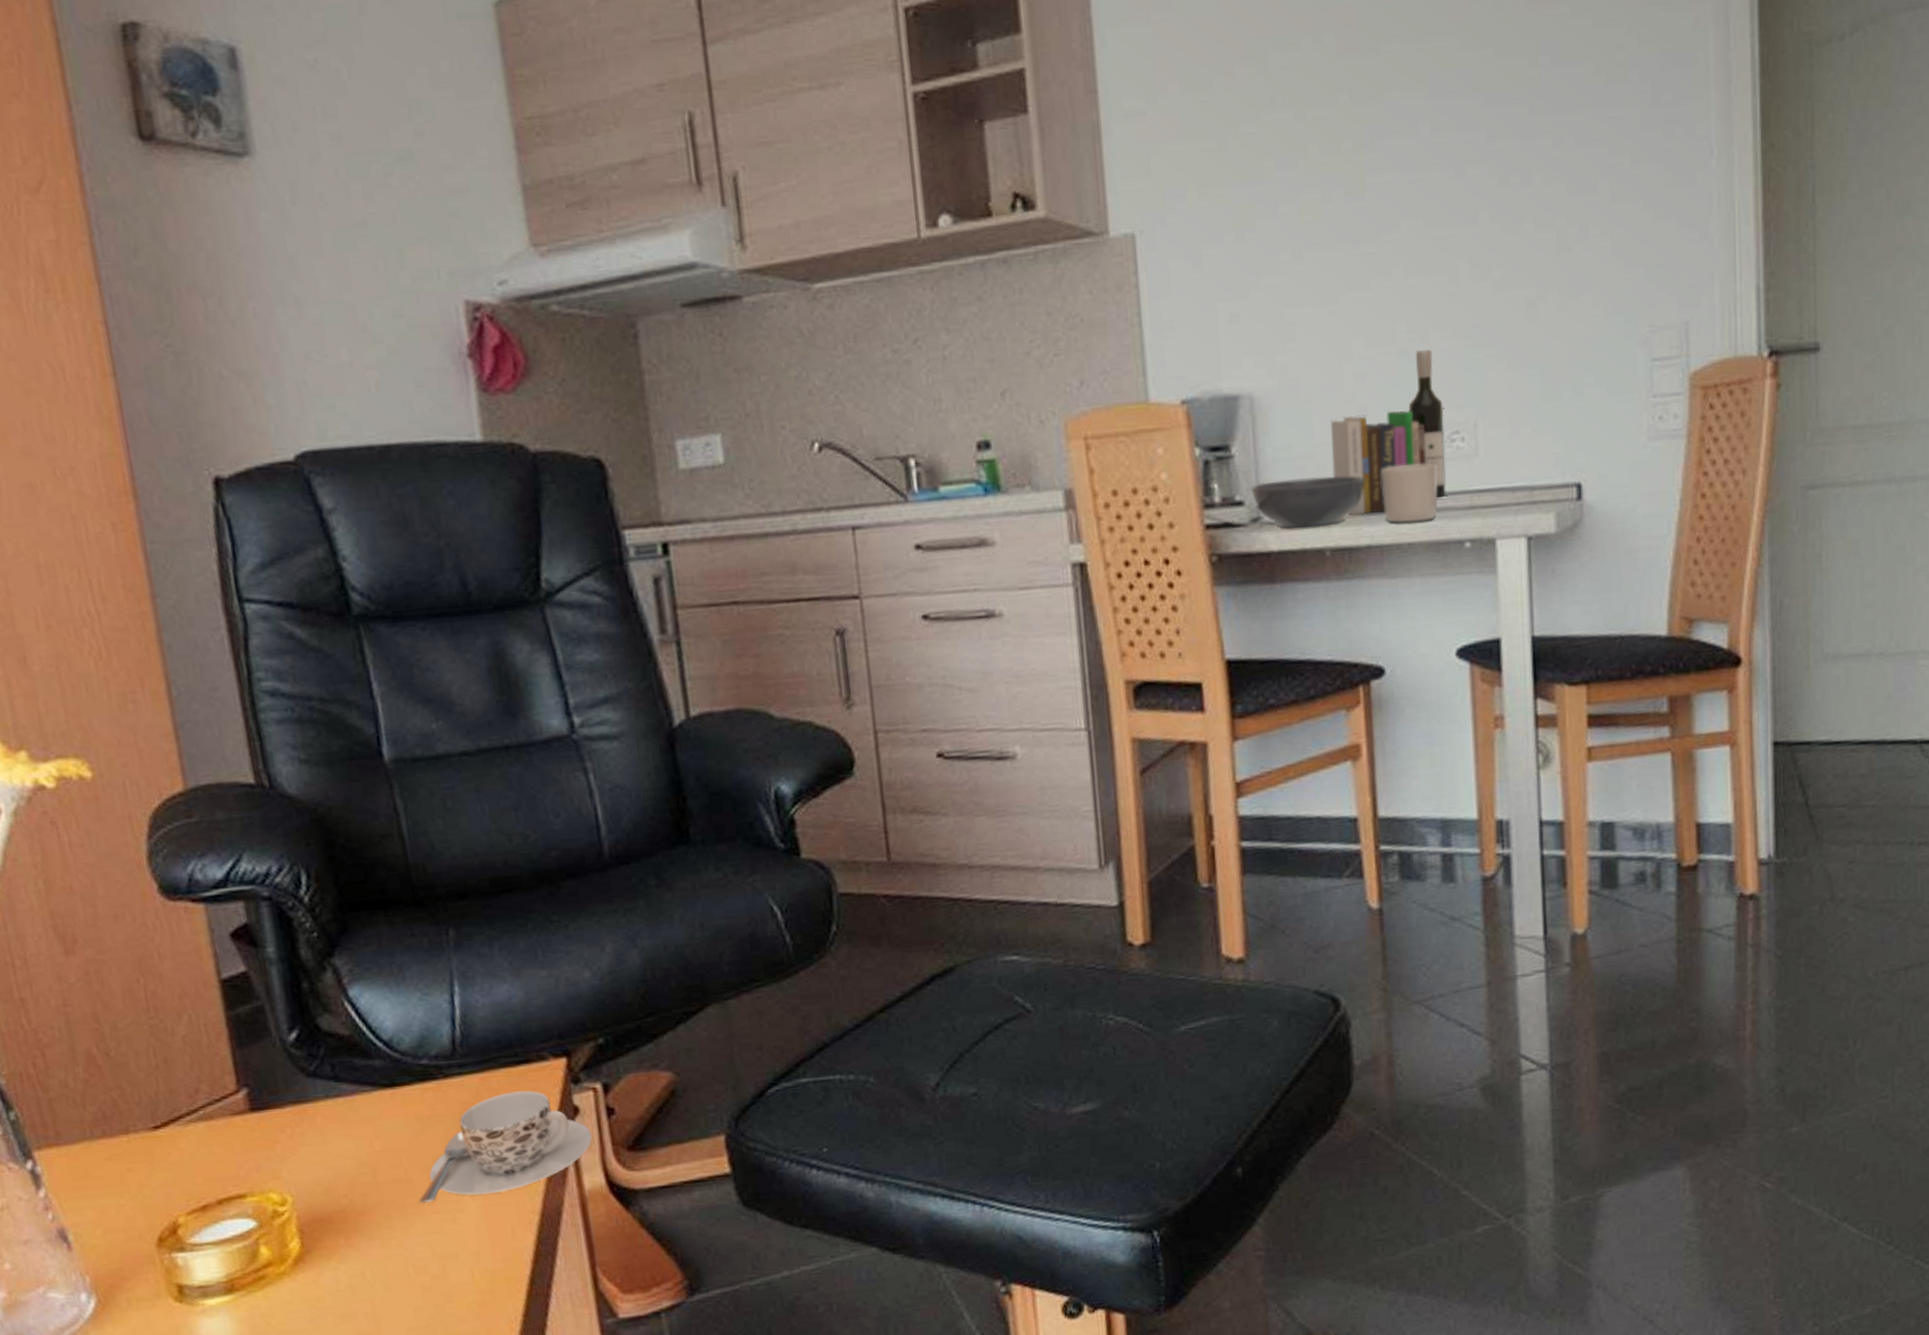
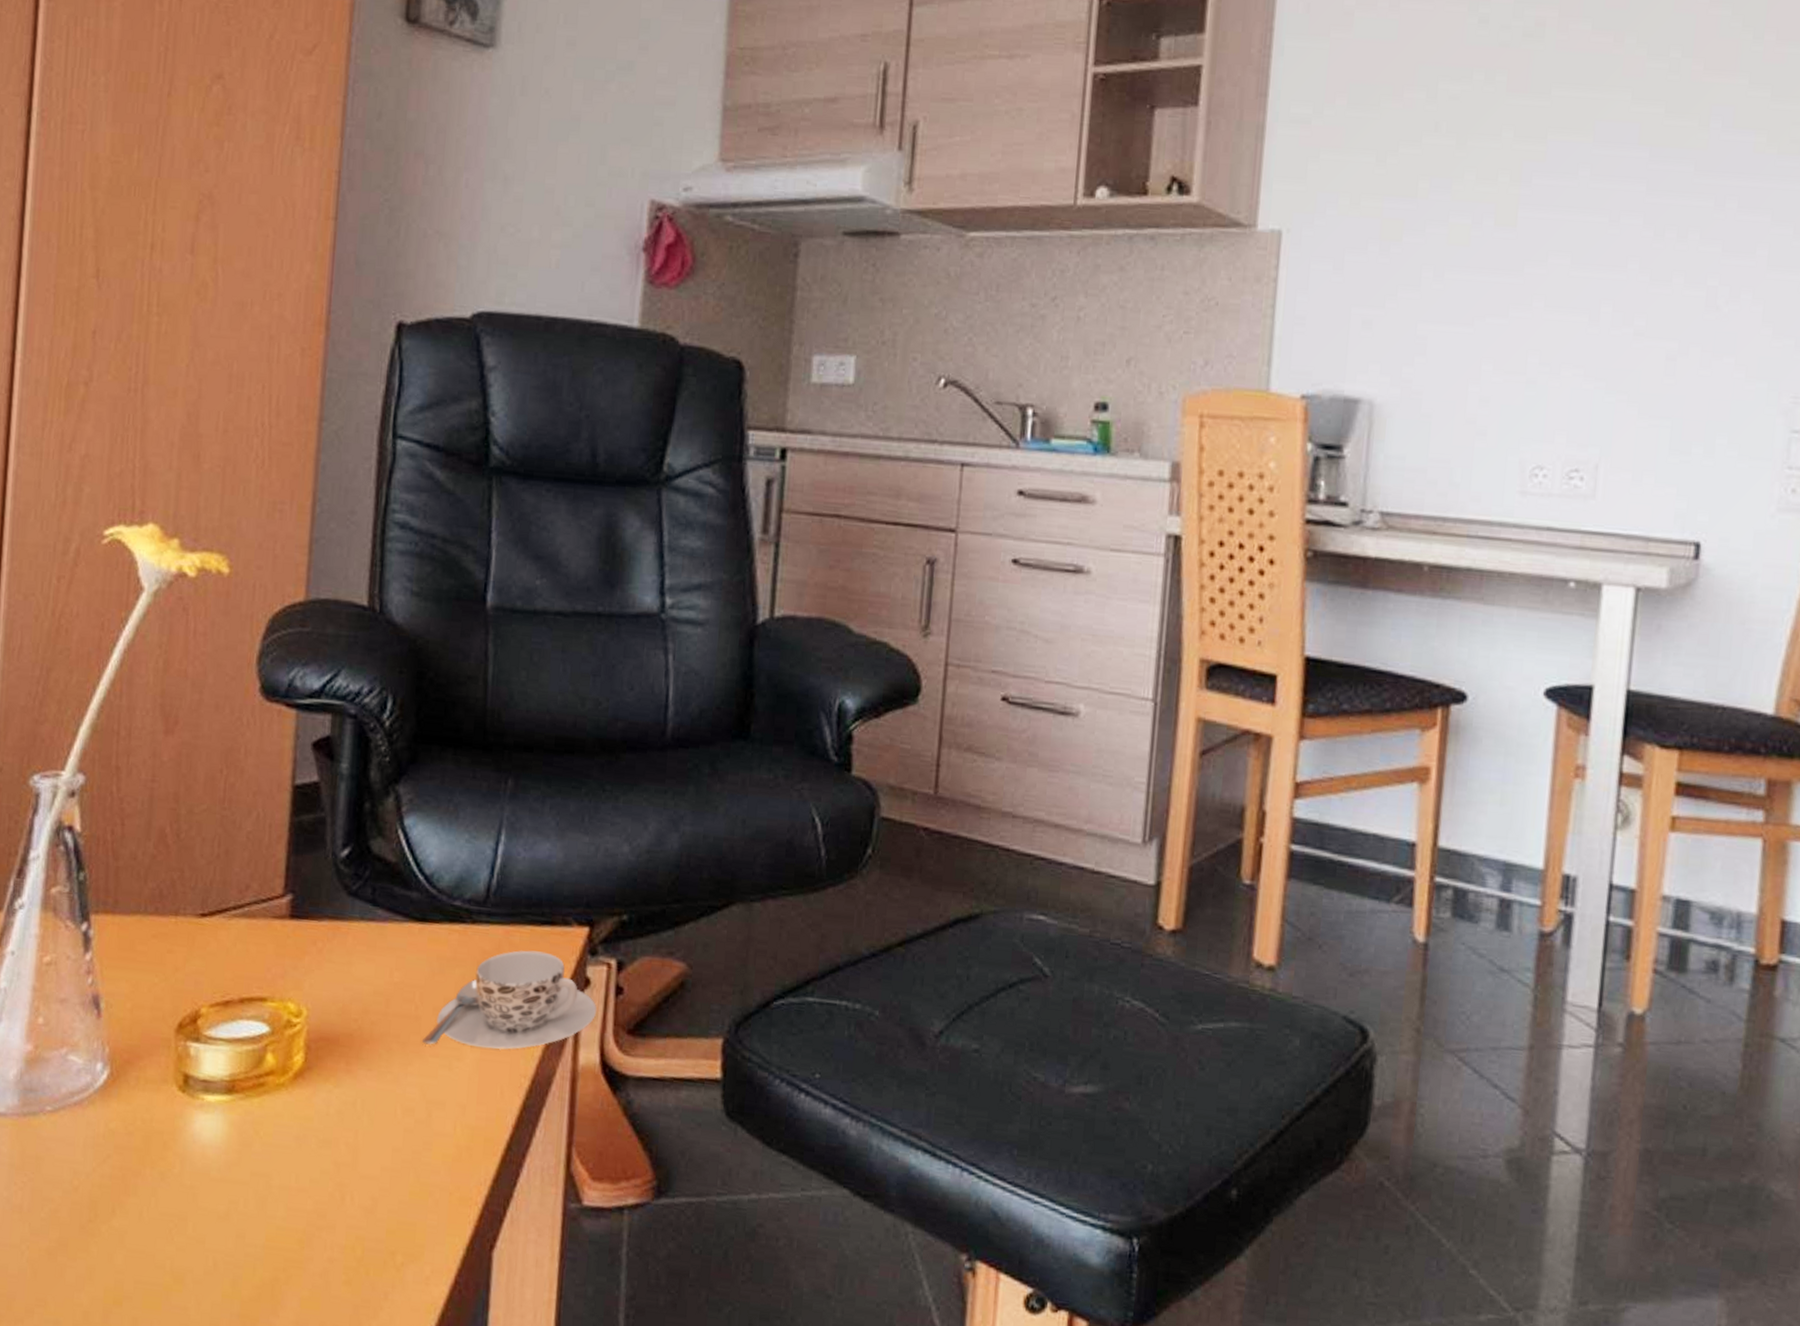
bowl: present [1250,476,1366,529] -> none [1357,487,1475,542]
books: present [1331,410,1426,515] -> none [1442,437,1544,537]
mug: present [1381,463,1438,524] -> none [1489,493,1551,555]
bottle: present [1408,350,1446,499] -> none [1529,384,1566,534]

